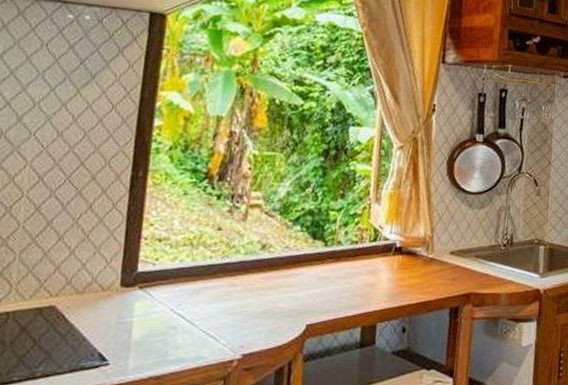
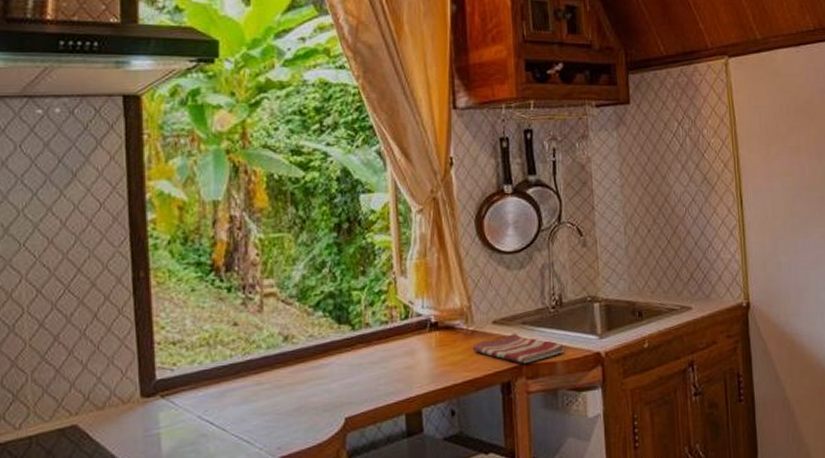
dish towel: none [429,264,509,292] -> present [472,332,564,363]

